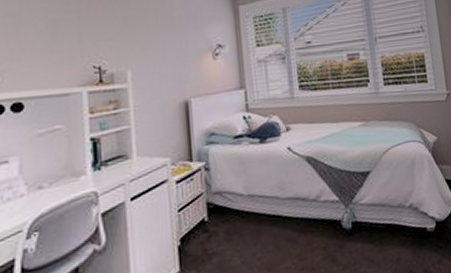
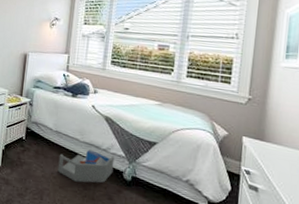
storage bin: none [259,204,330,255] -> present [57,150,115,183]

